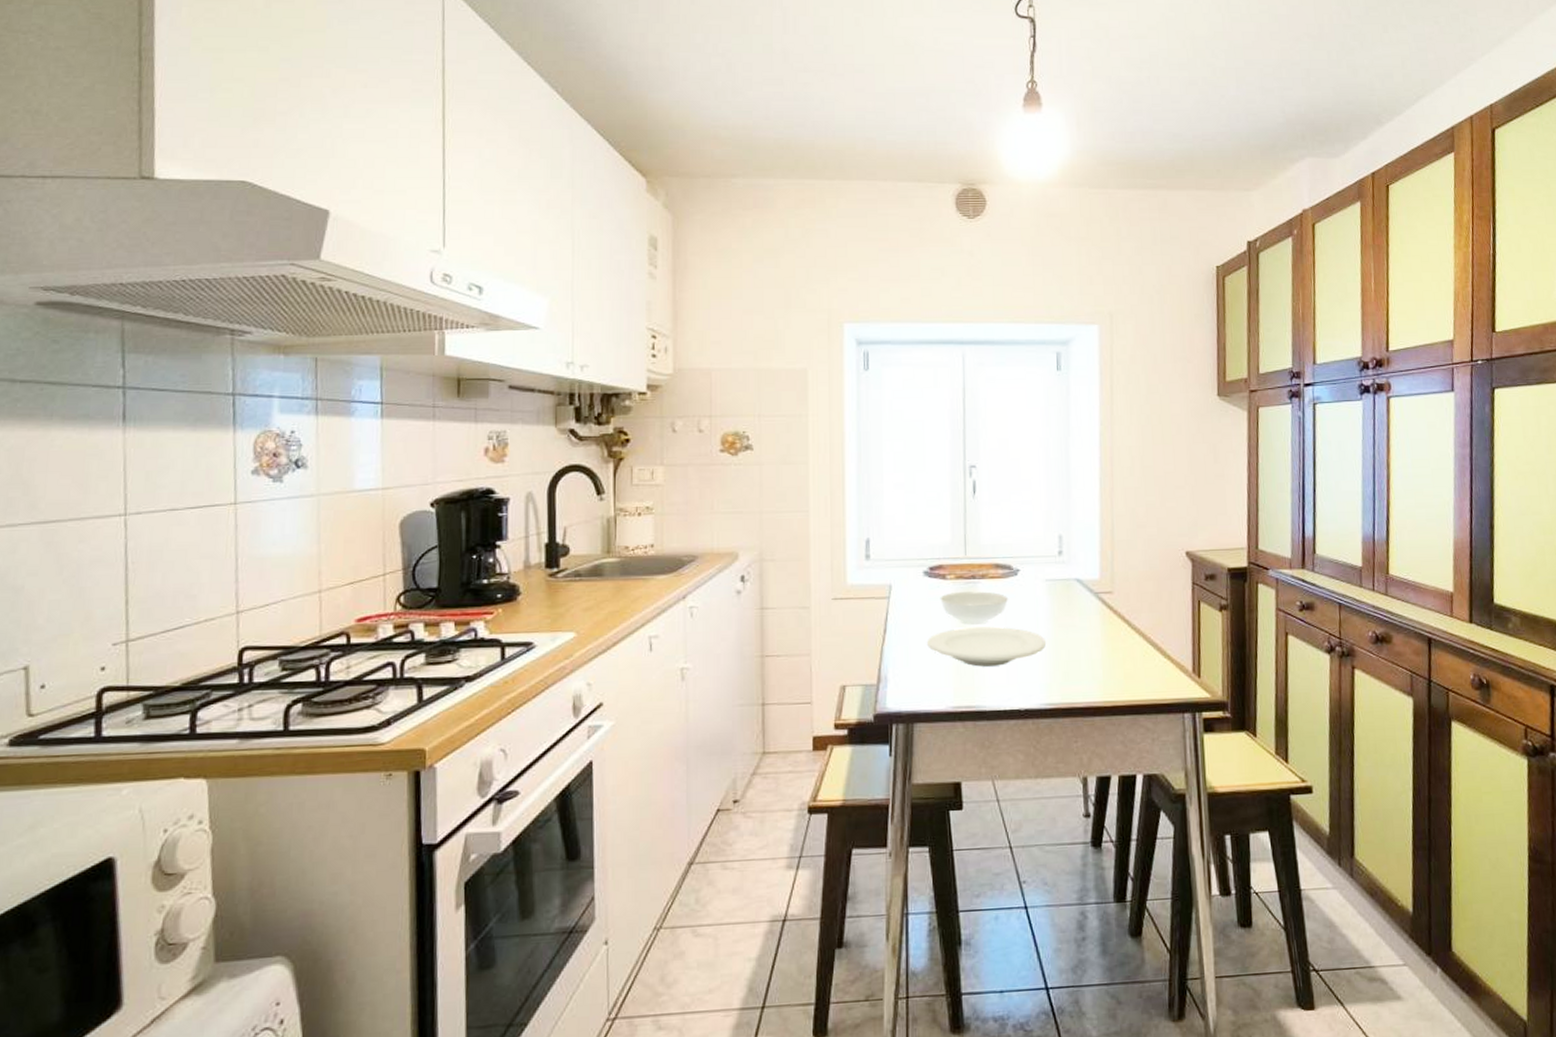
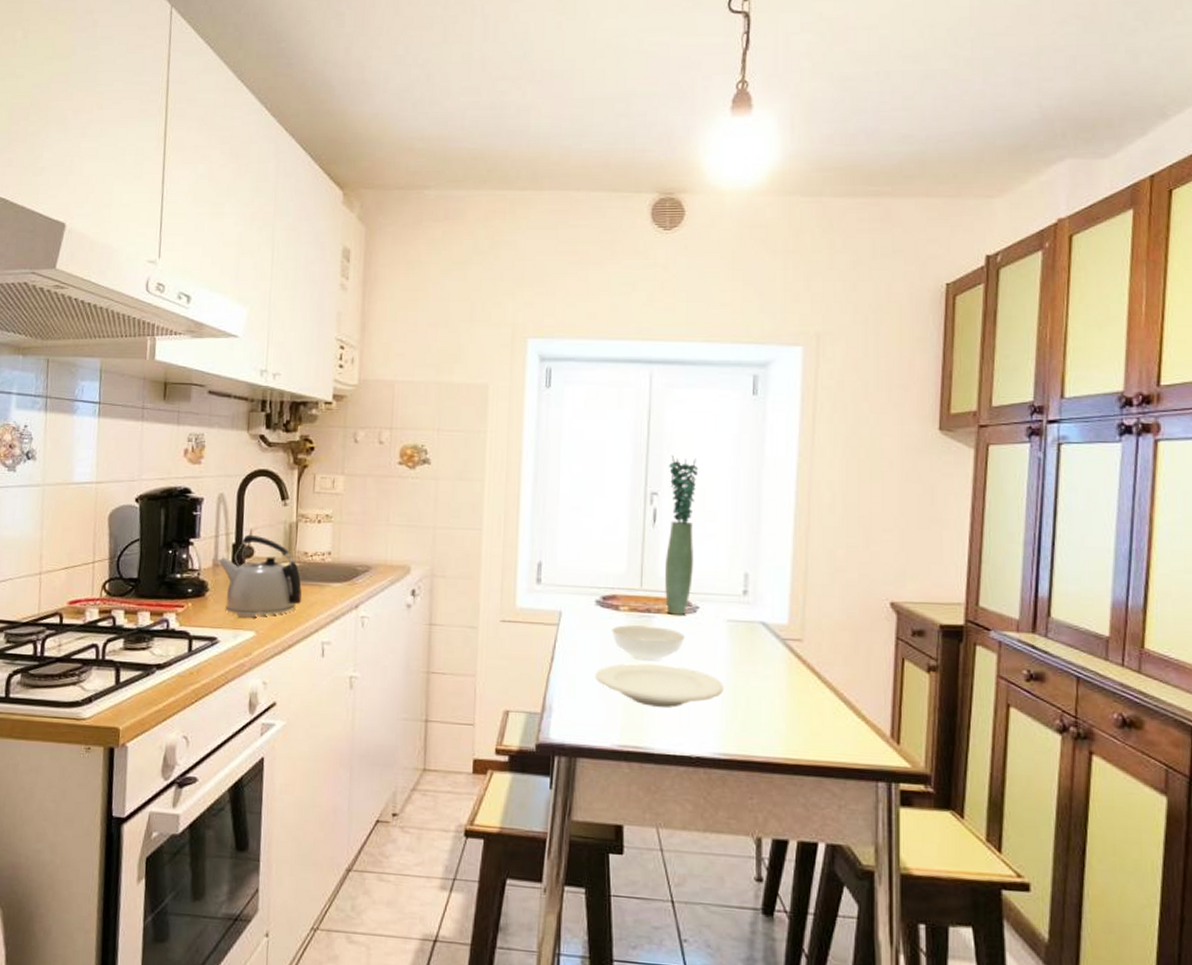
kettle: none [529,532,625,619] -> present [217,534,302,618]
vase: none [985,430,1012,579] -> present [664,455,699,615]

